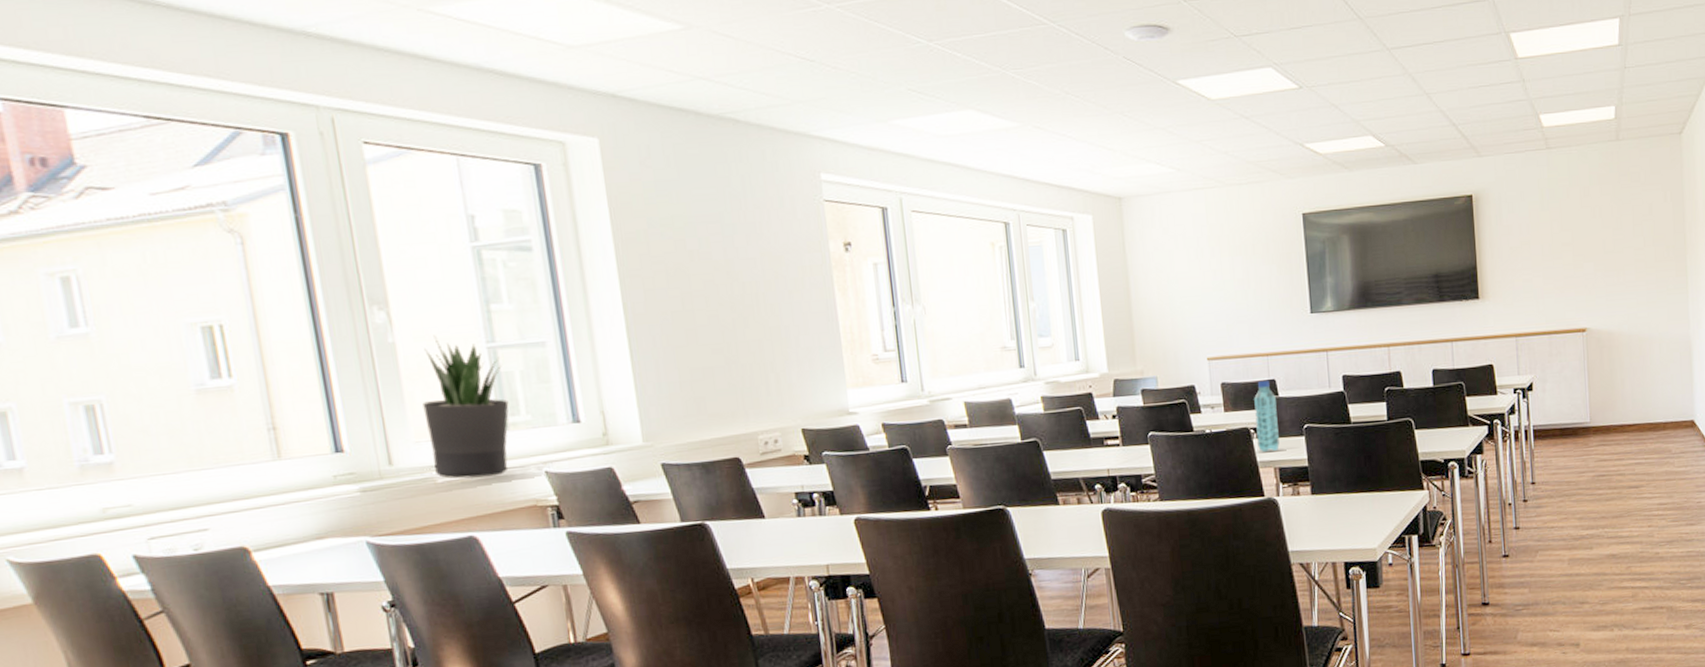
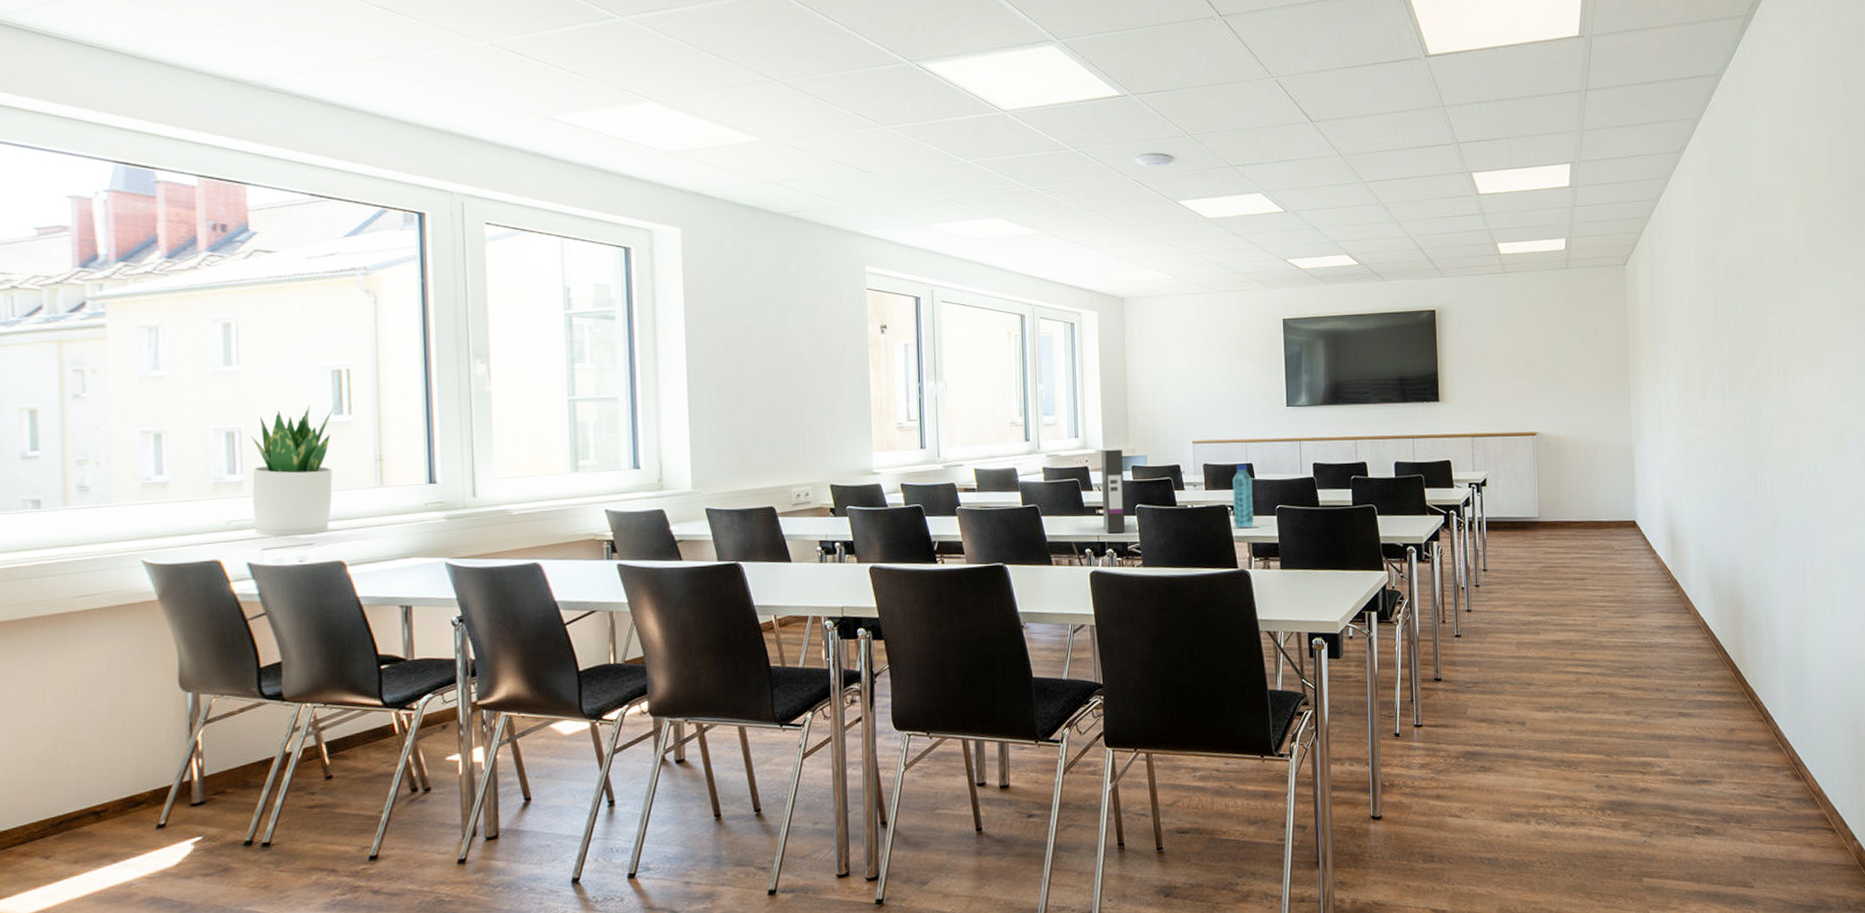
planter: none [115,368,224,523] -> present [251,404,334,537]
planter: present [423,335,509,479] -> none [508,387,581,512]
binder: none [1106,371,1138,467] -> present [1101,449,1125,534]

